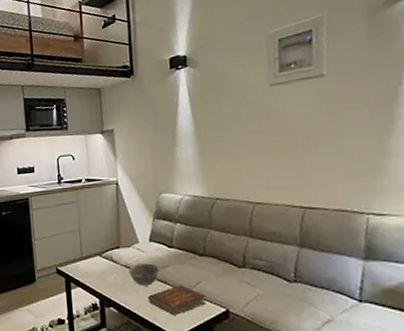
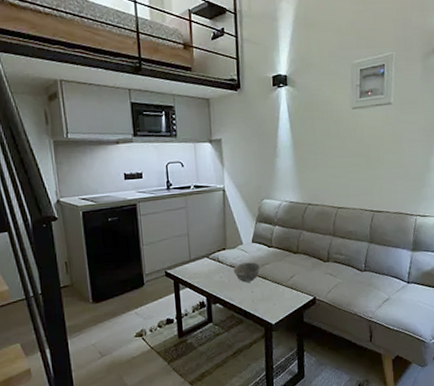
book: present [148,285,206,315] -> none [250,279,298,306]

